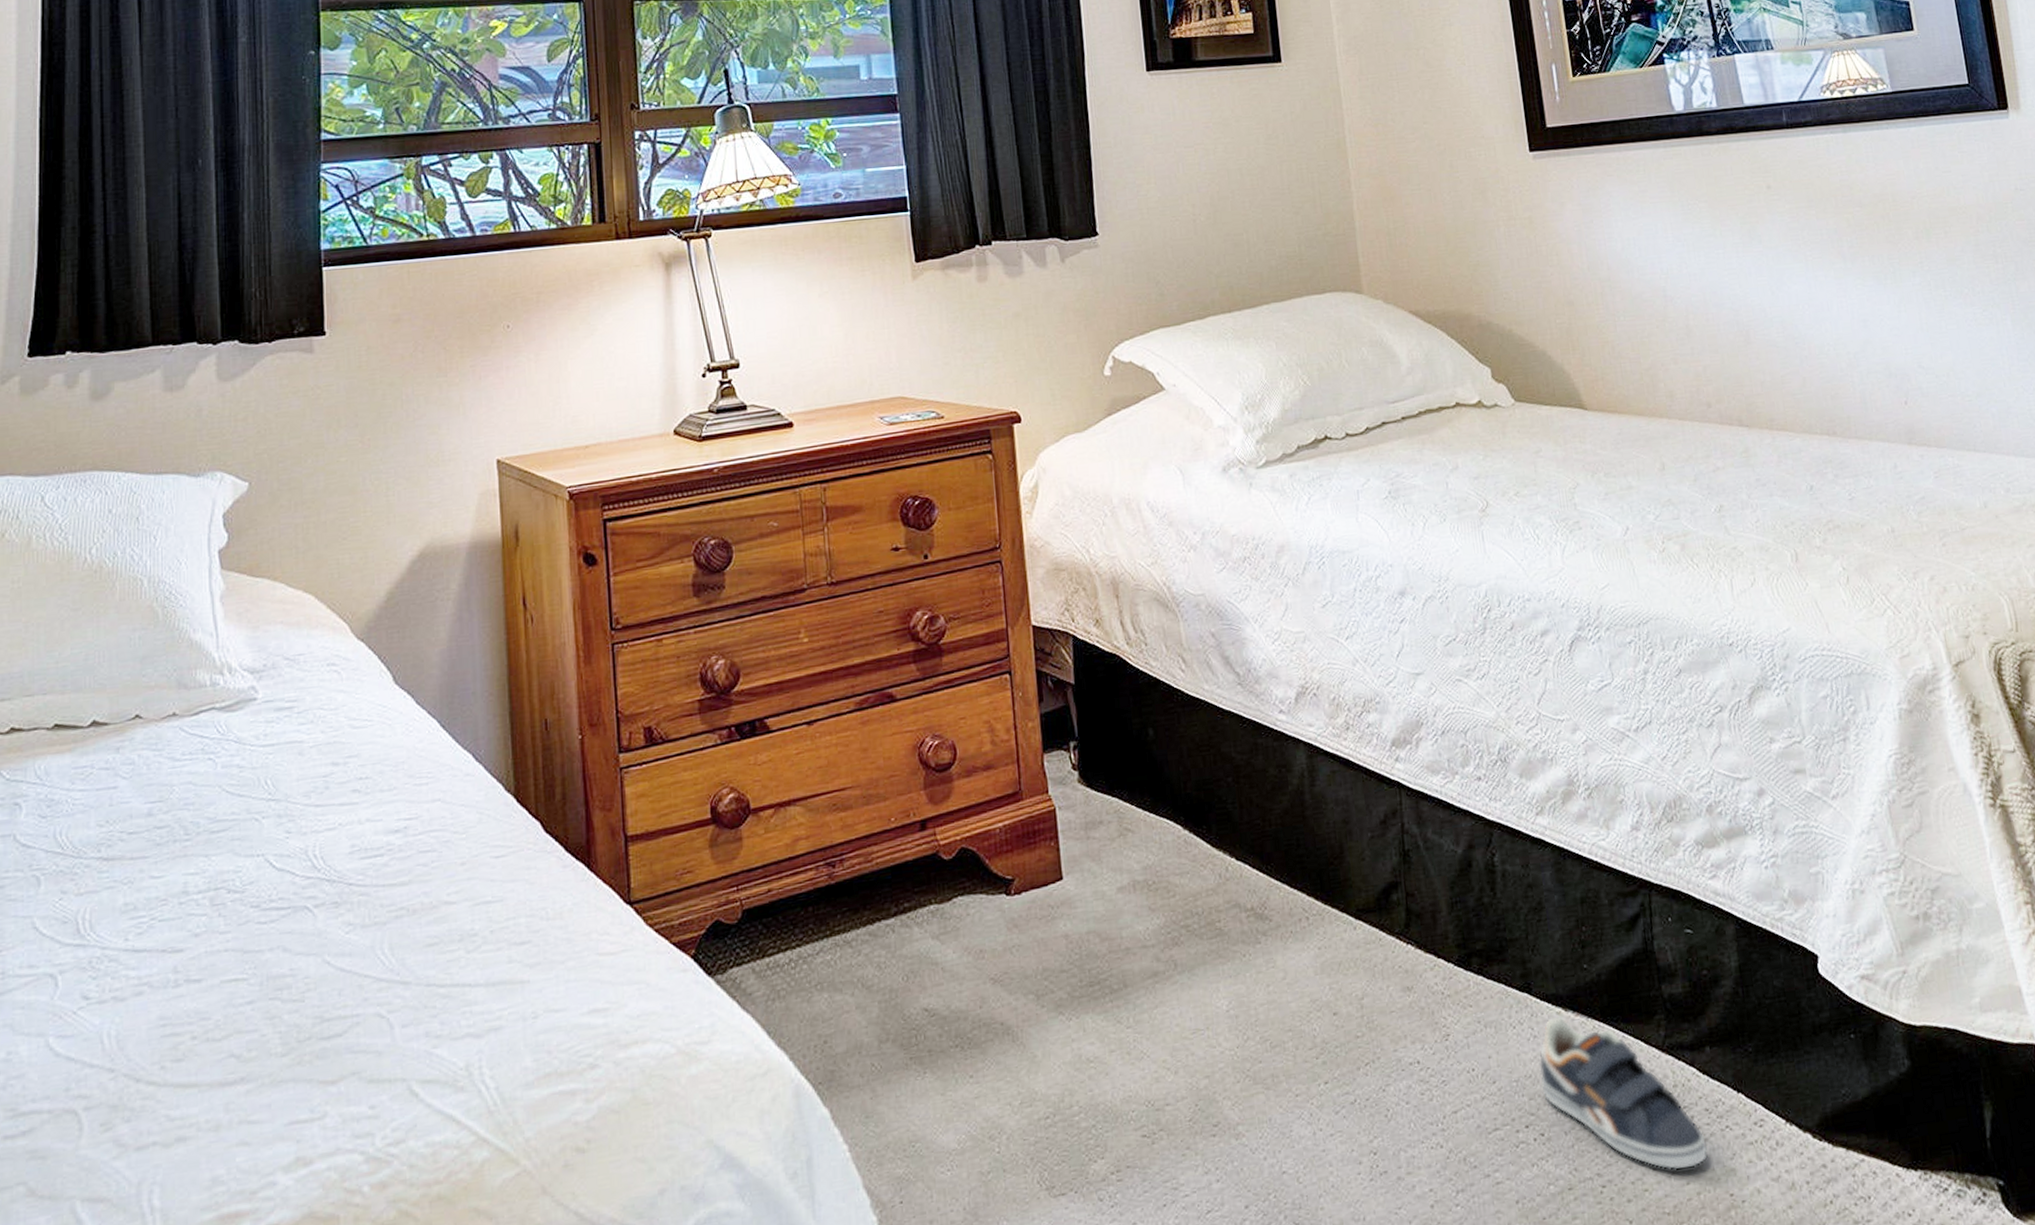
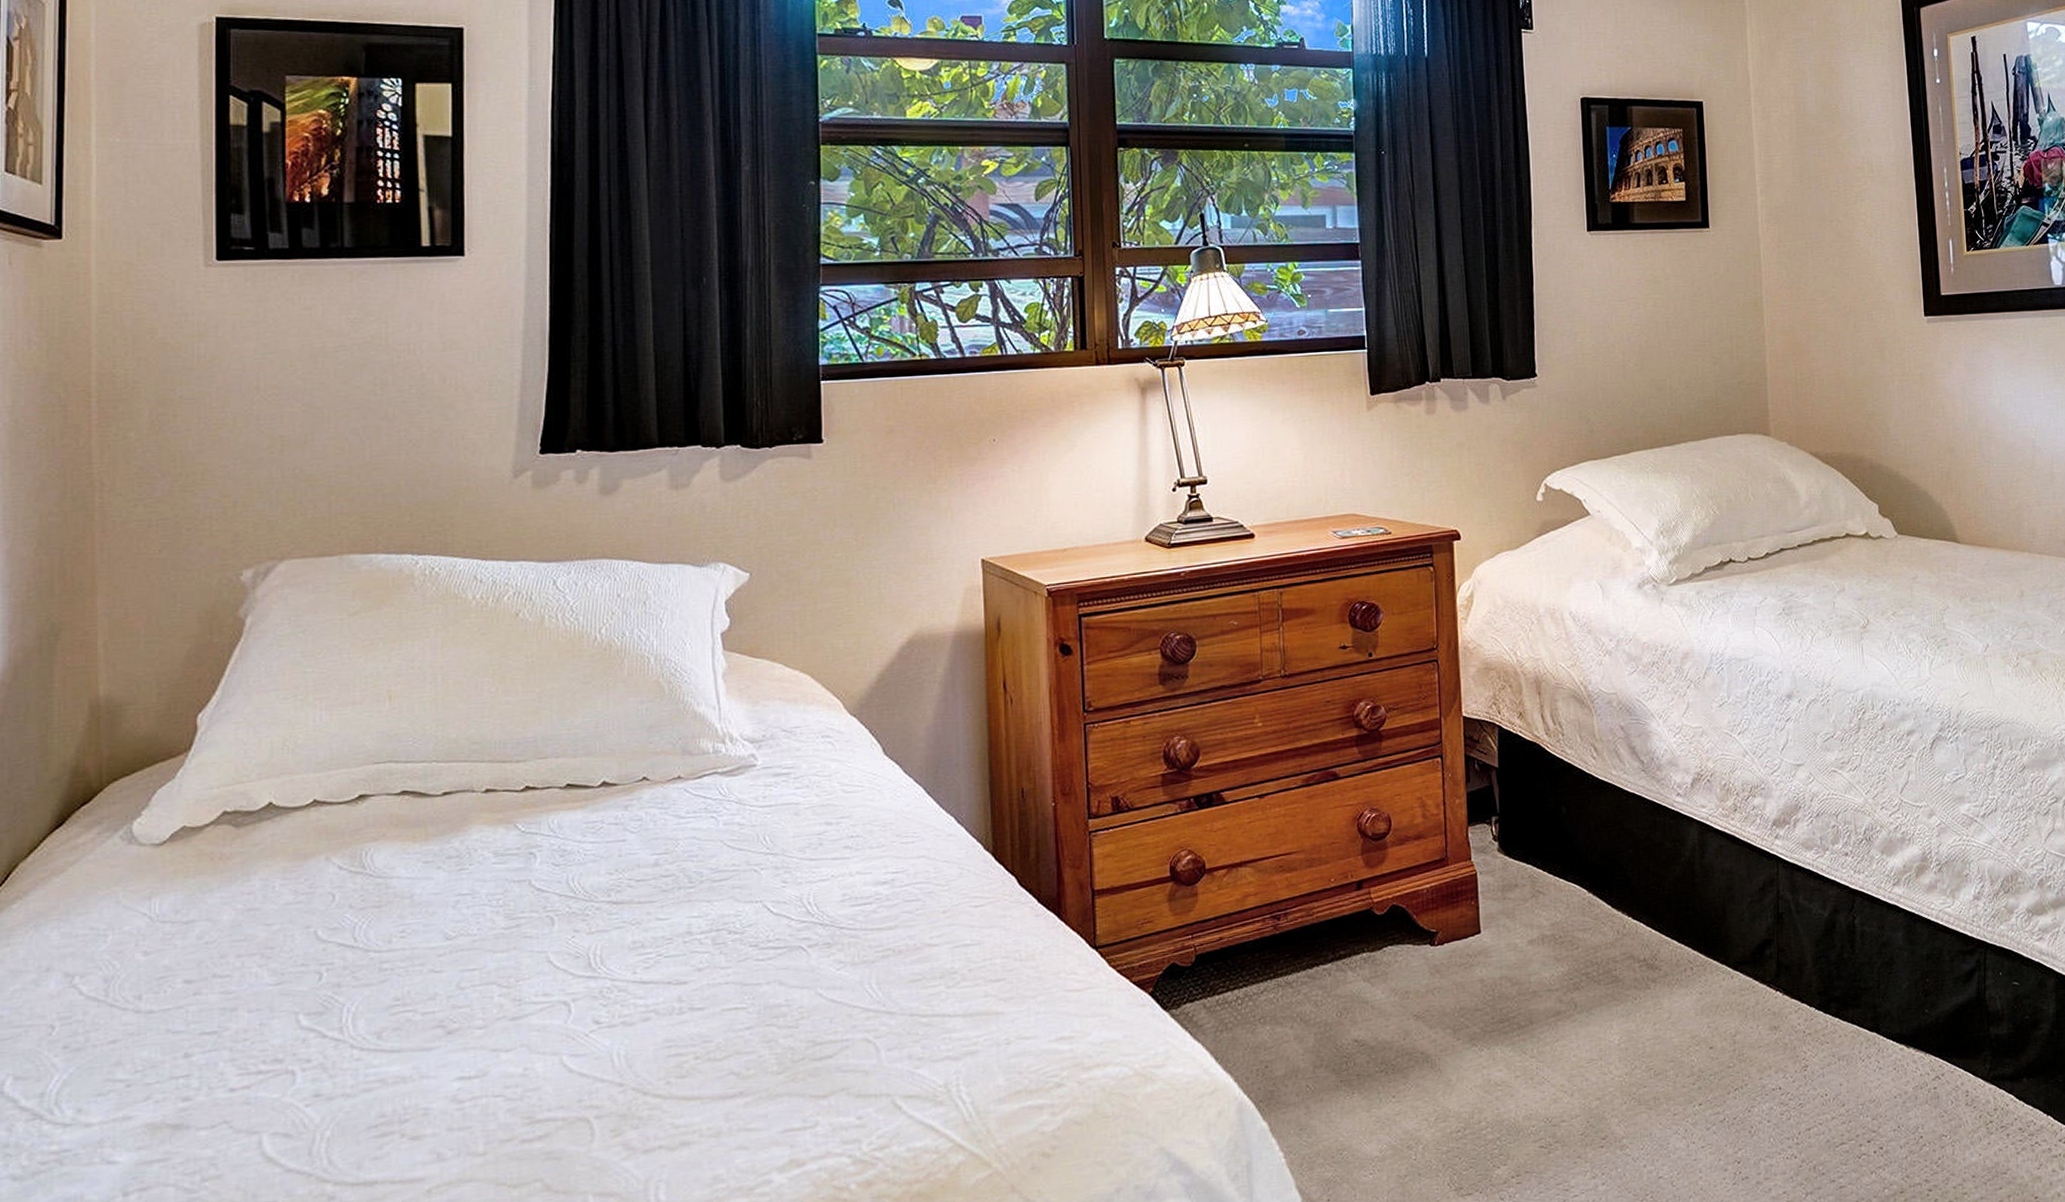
sneaker: present [1539,1015,1709,1171] -> none [1883,1051,2019,1178]

